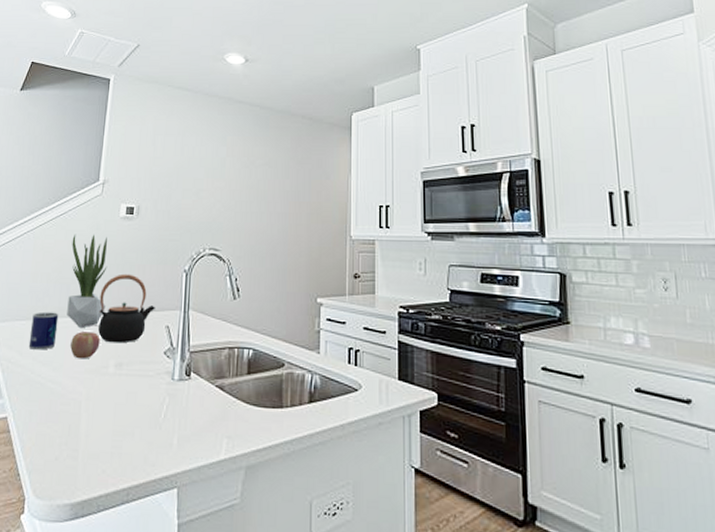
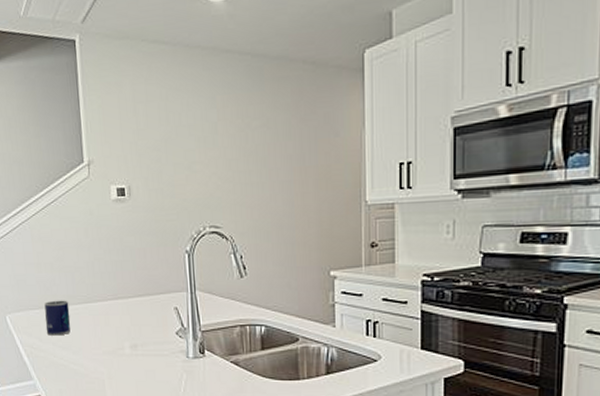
potted plant: present [67,234,108,329] -> none [67,220,112,314]
apple: present [70,331,100,359] -> none [85,317,113,342]
teapot: present [98,273,155,343] -> none [104,258,161,326]

